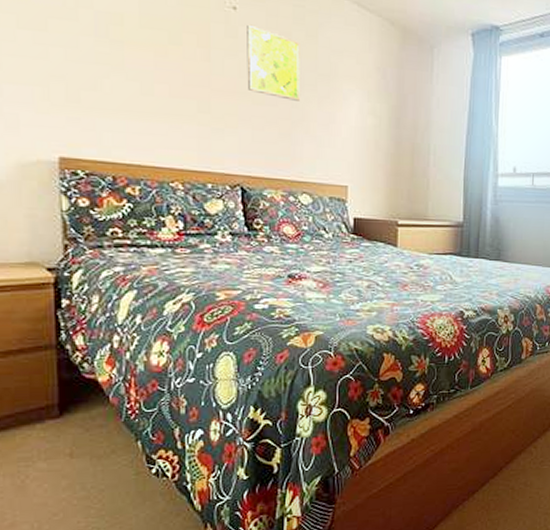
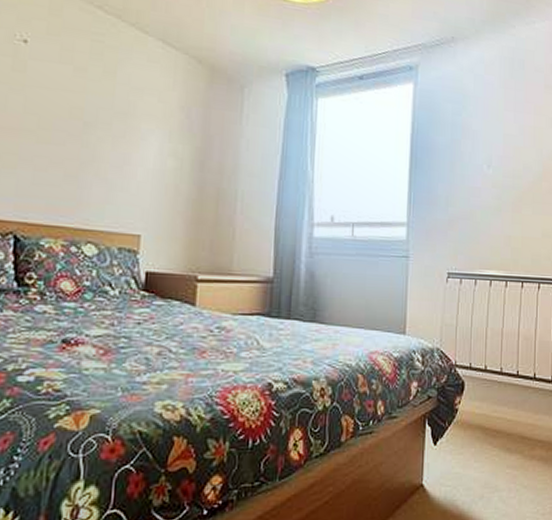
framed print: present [247,24,301,101] -> none [33,58,96,141]

